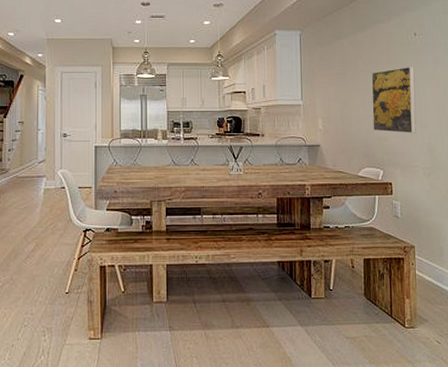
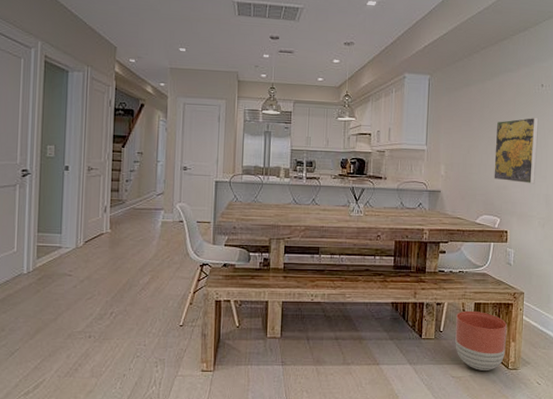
planter: none [346,267,400,330] -> present [455,310,507,370]

